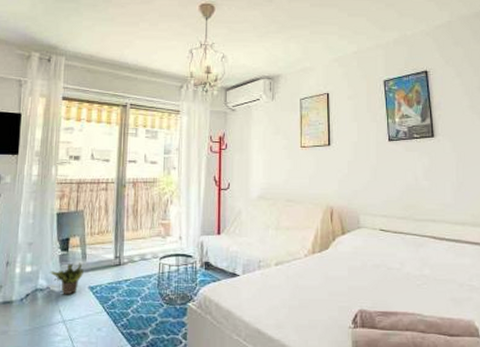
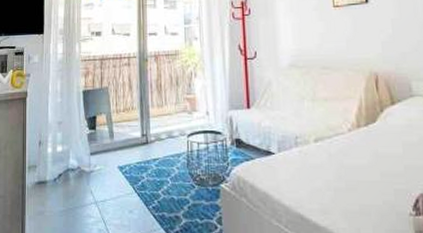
potted plant: present [50,262,84,295] -> none [80,141,112,175]

